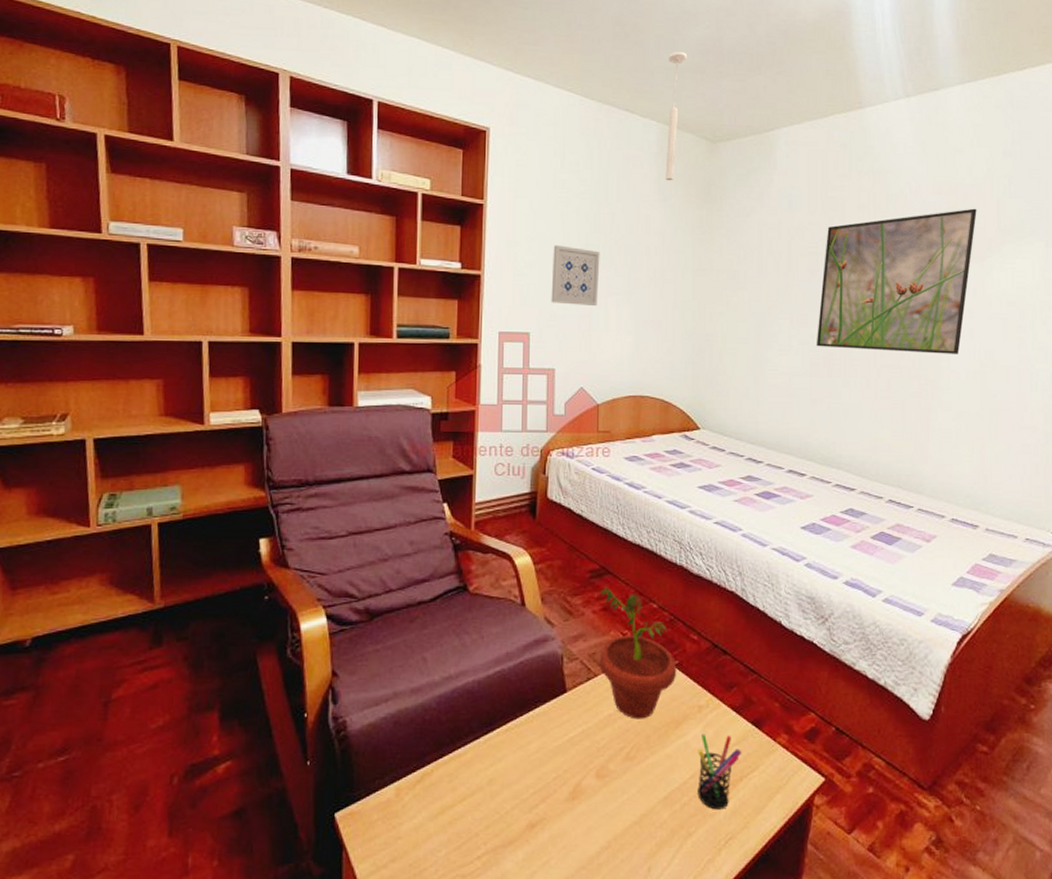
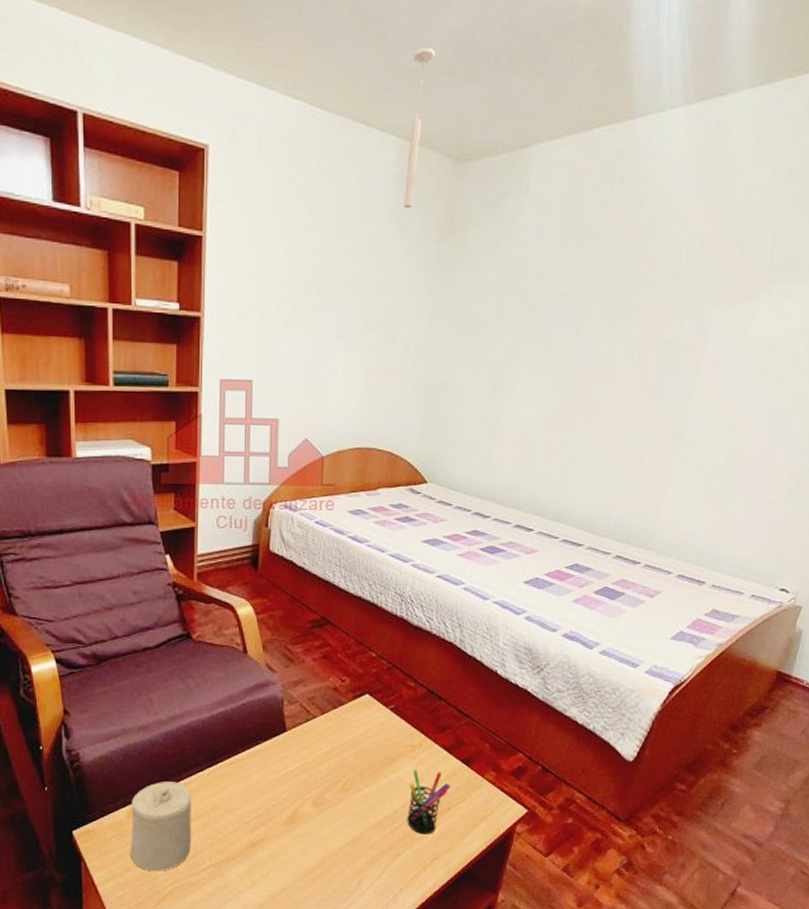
candle: none [398,752,465,861] -> present [131,782,191,871]
wall art: present [551,245,600,307] -> none [275,283,329,352]
potted plant: present [599,587,677,719] -> none [318,636,393,756]
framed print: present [816,208,977,354] -> none [555,240,750,405]

